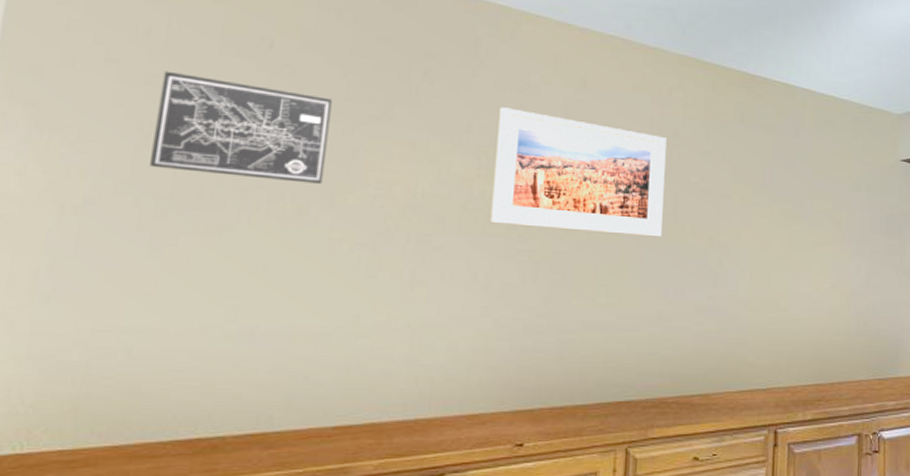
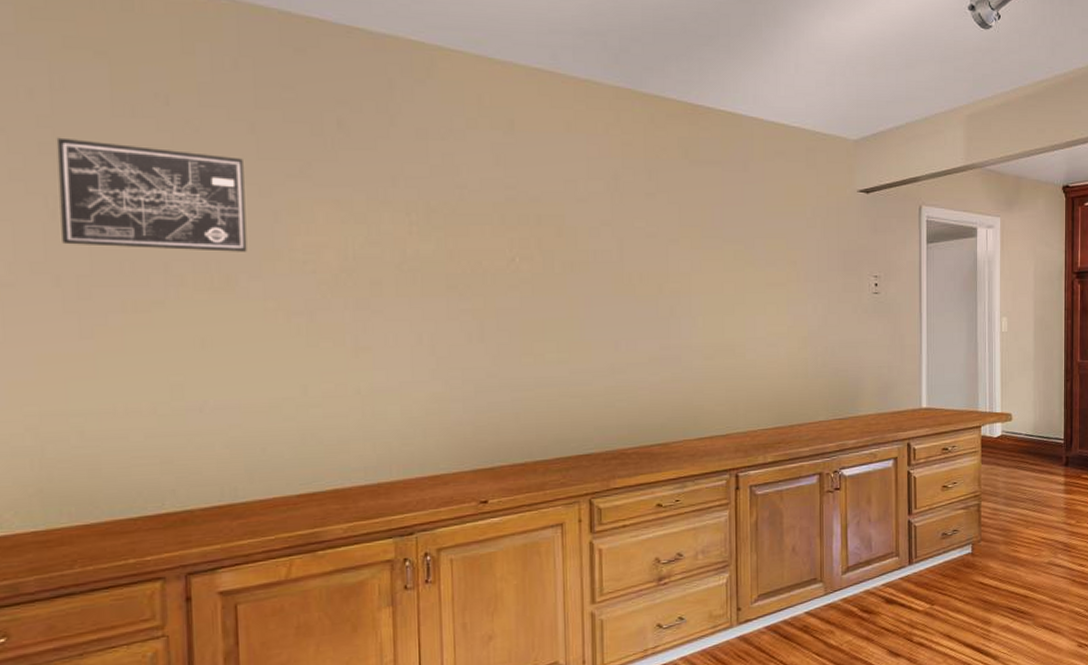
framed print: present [490,107,667,237] -> none [424,157,609,288]

